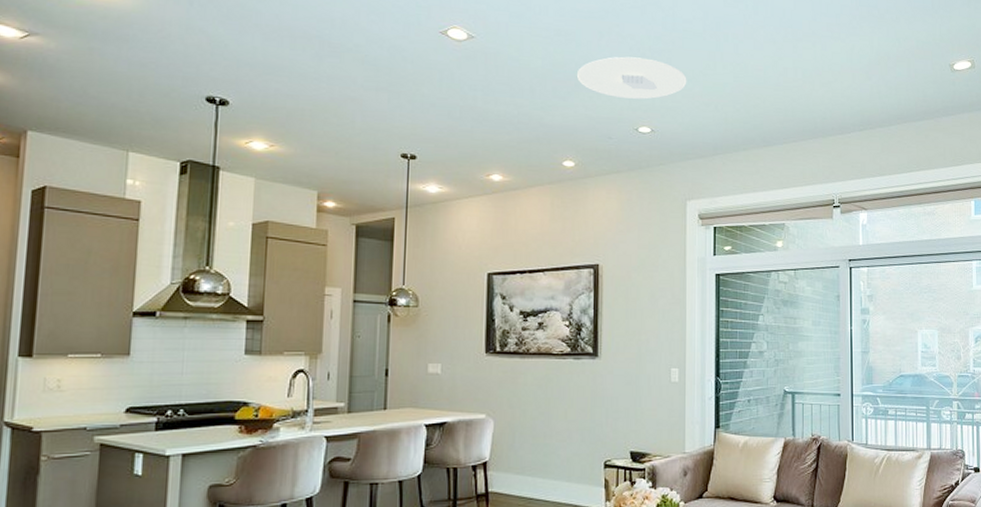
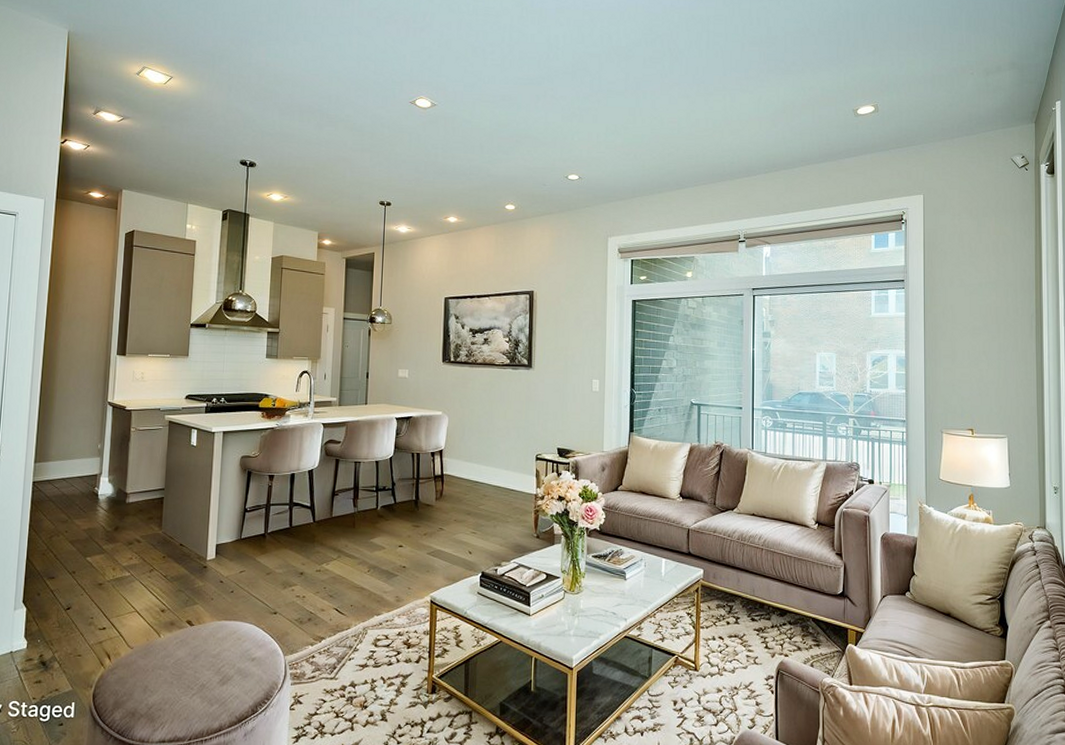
ceiling light: present [576,56,687,100] -> none [517,115,610,151]

